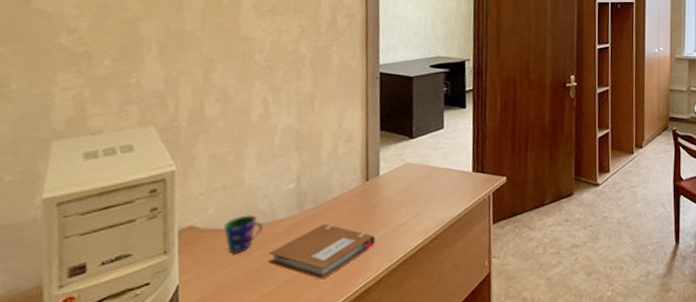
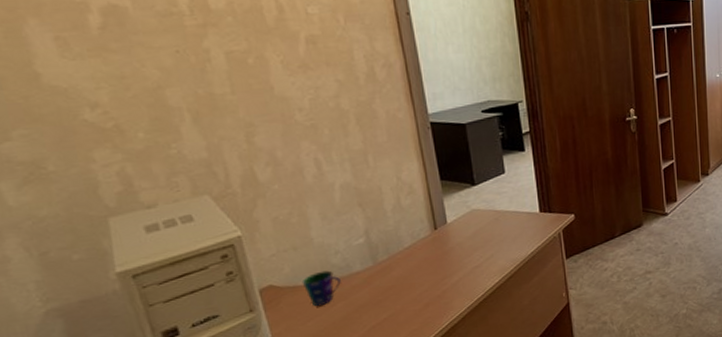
notebook: present [268,223,376,280] -> none [351,272,454,322]

